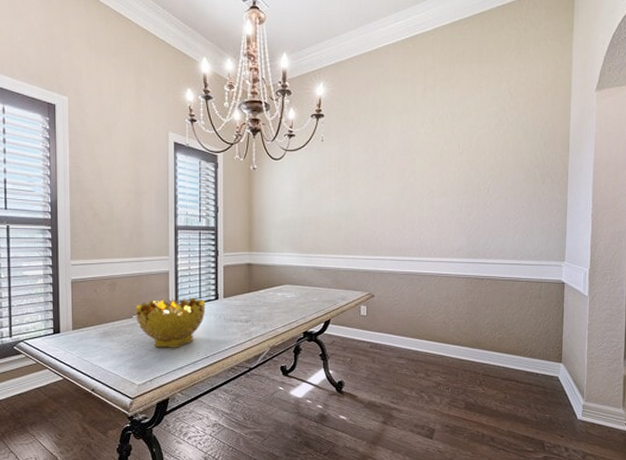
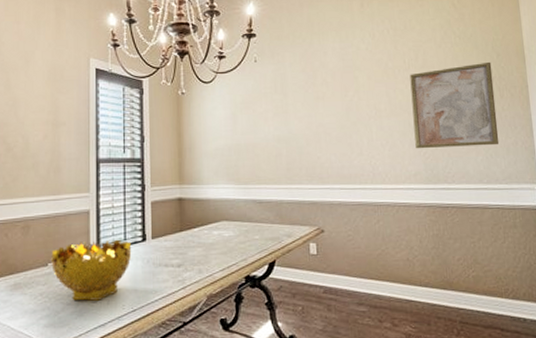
wall art: none [461,149,538,227] -> present [410,61,499,149]

